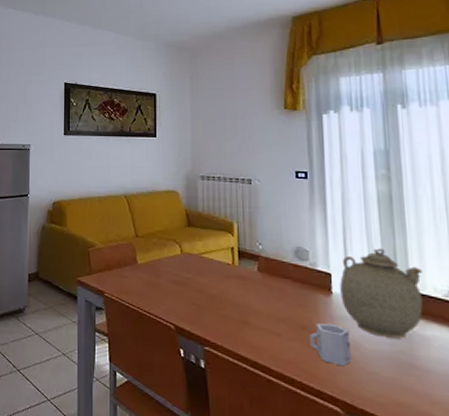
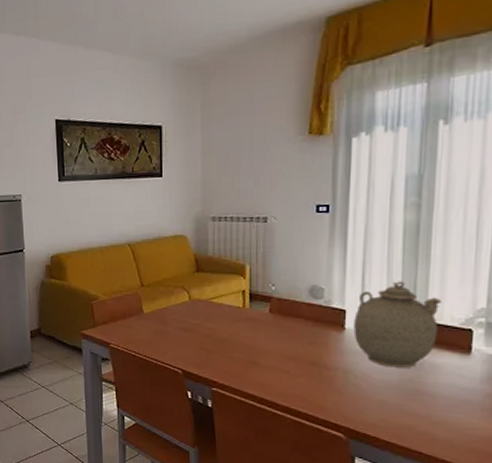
cup: present [309,323,351,367] -> none [318,358,359,397]

